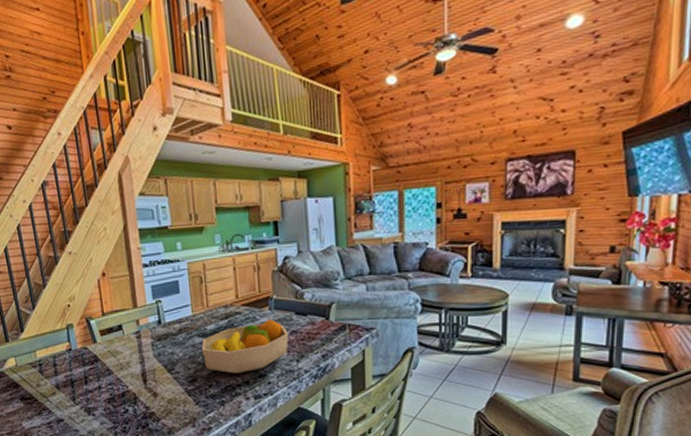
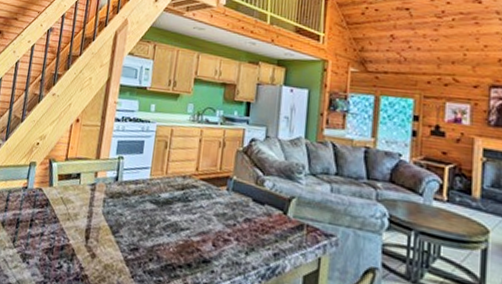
fruit bowl: present [201,318,289,374] -> none [150,199,242,254]

